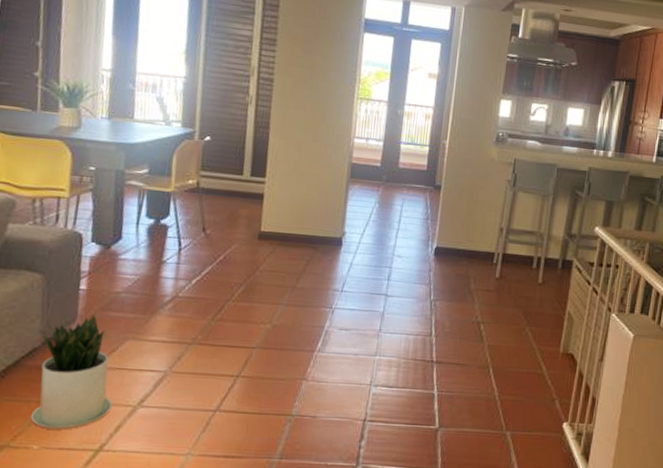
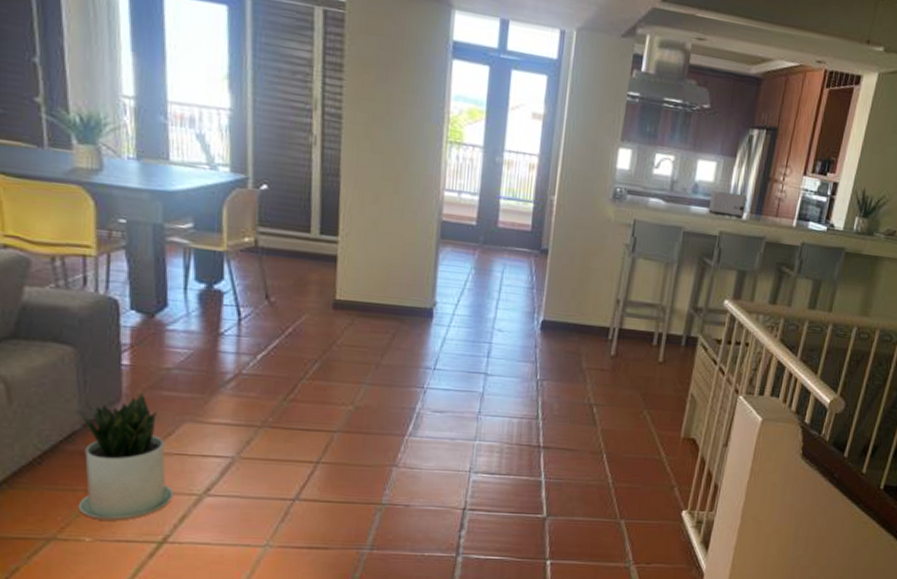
toaster: none [578,132,612,156] -> present [708,190,748,219]

